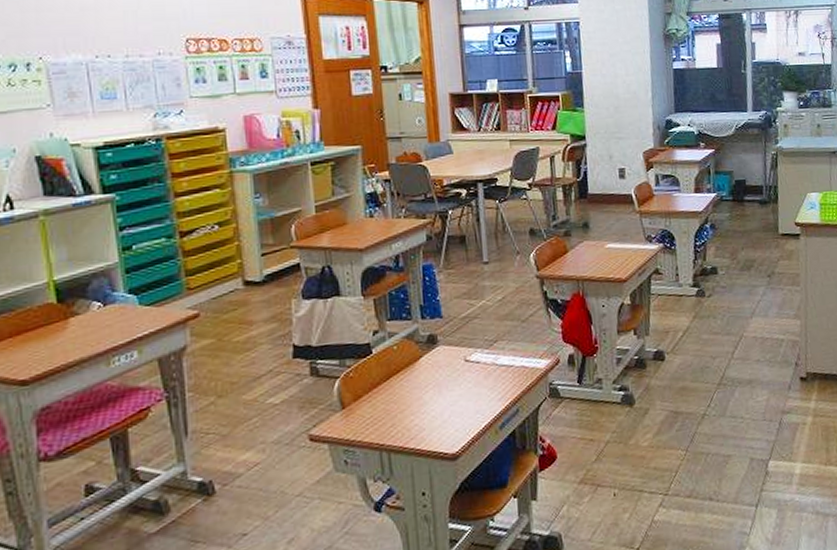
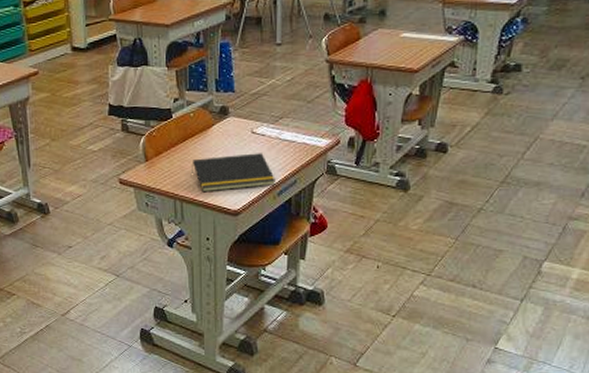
notepad: none [397,383,496,438] -> present [190,153,275,193]

